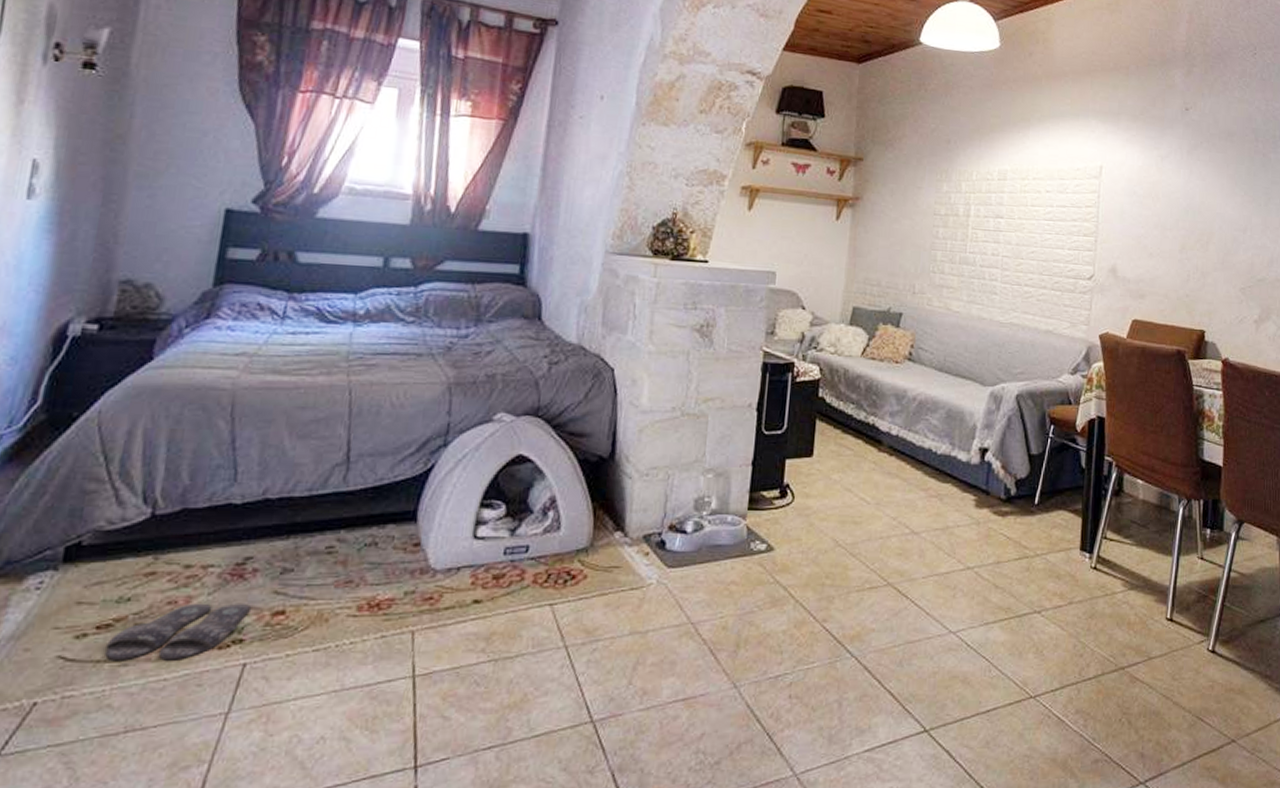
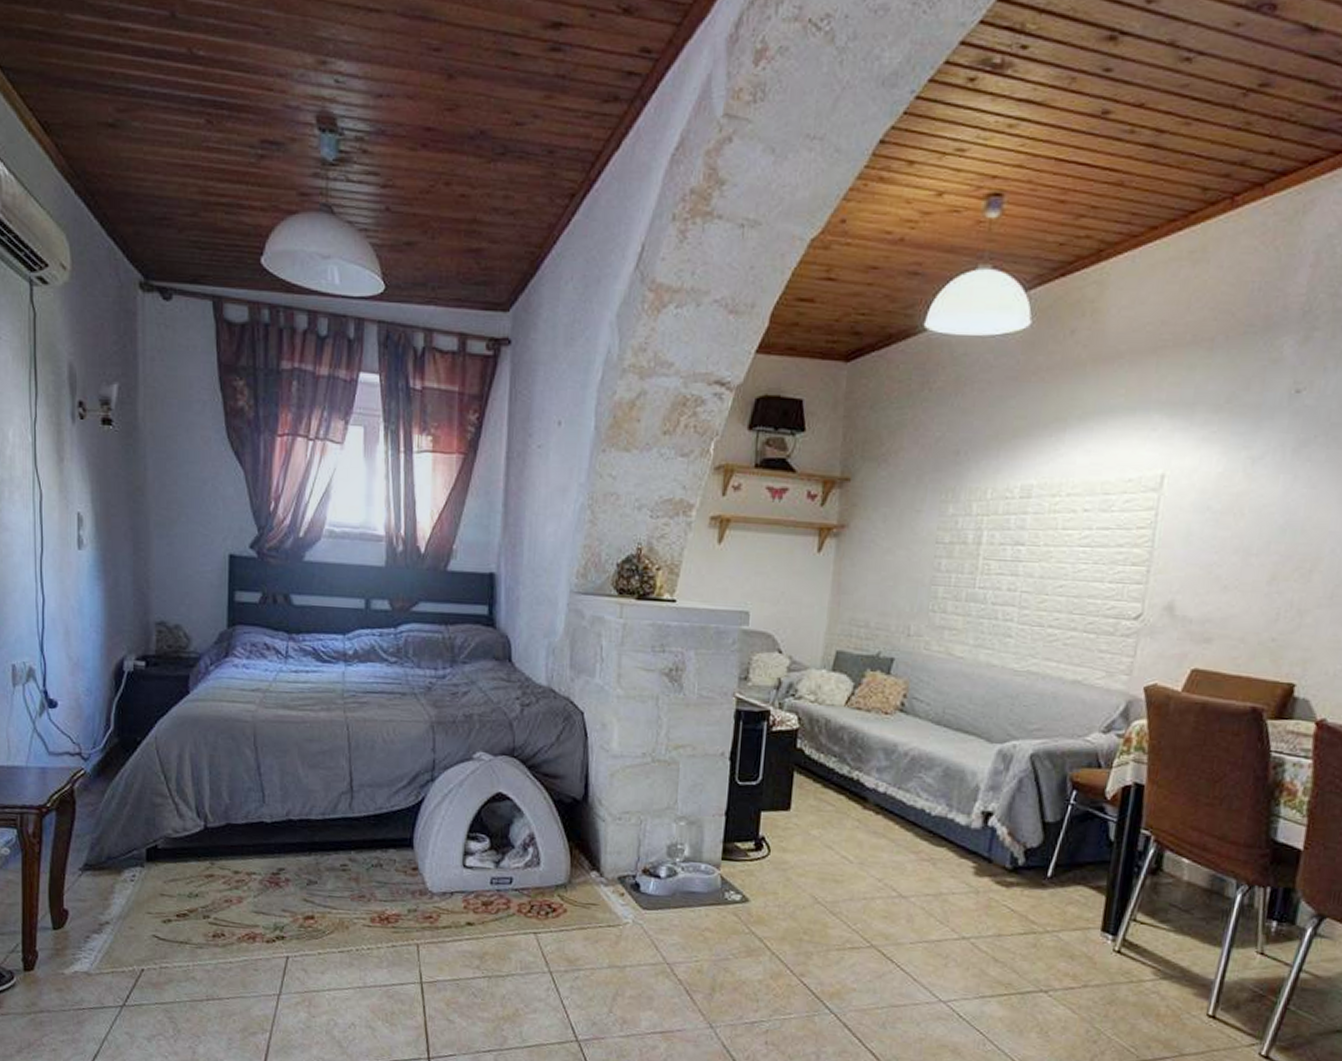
slippers: present [105,603,250,662] -> none [186,903,287,948]

